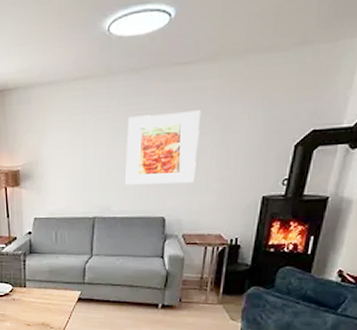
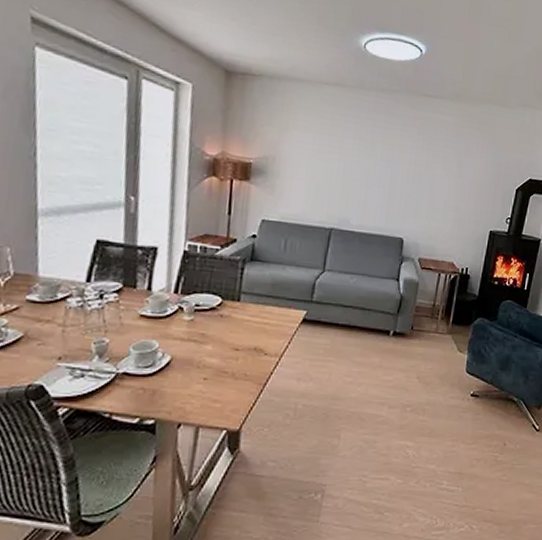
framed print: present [125,110,202,185] -> none [367,132,443,208]

